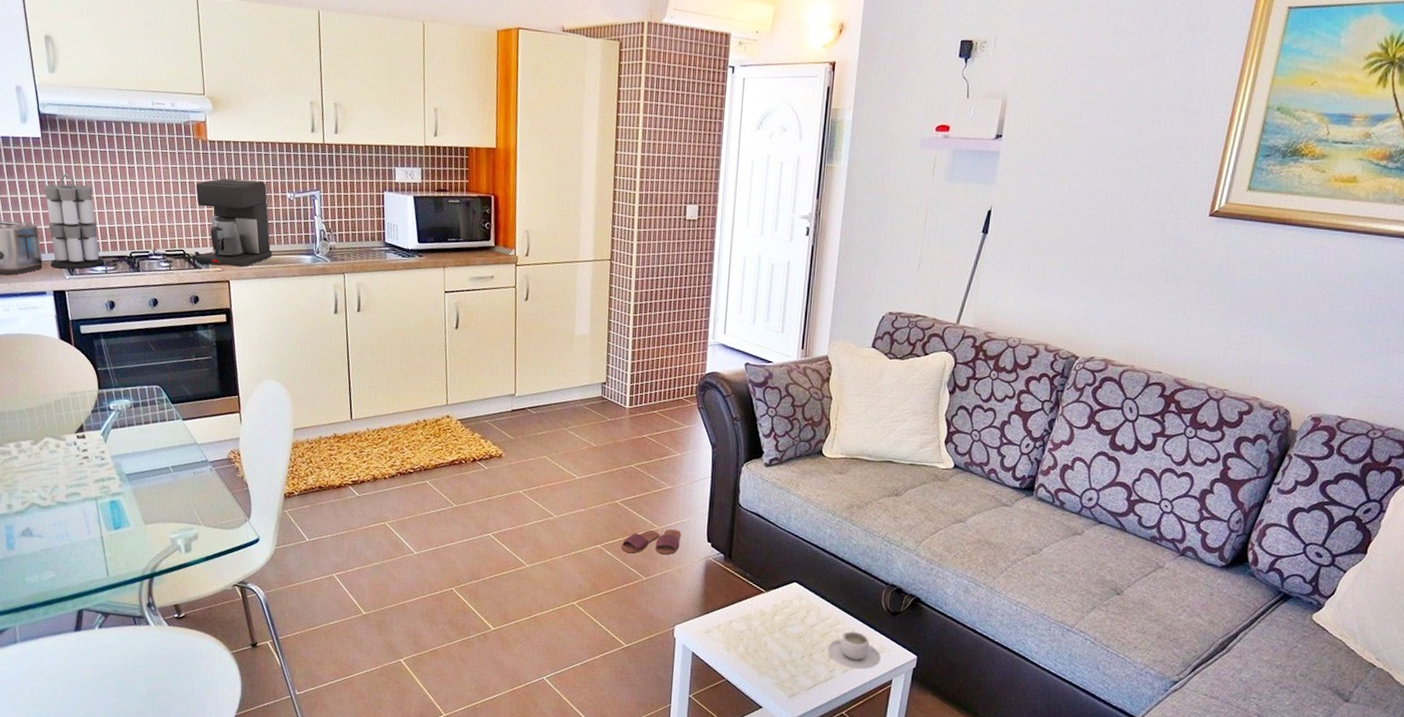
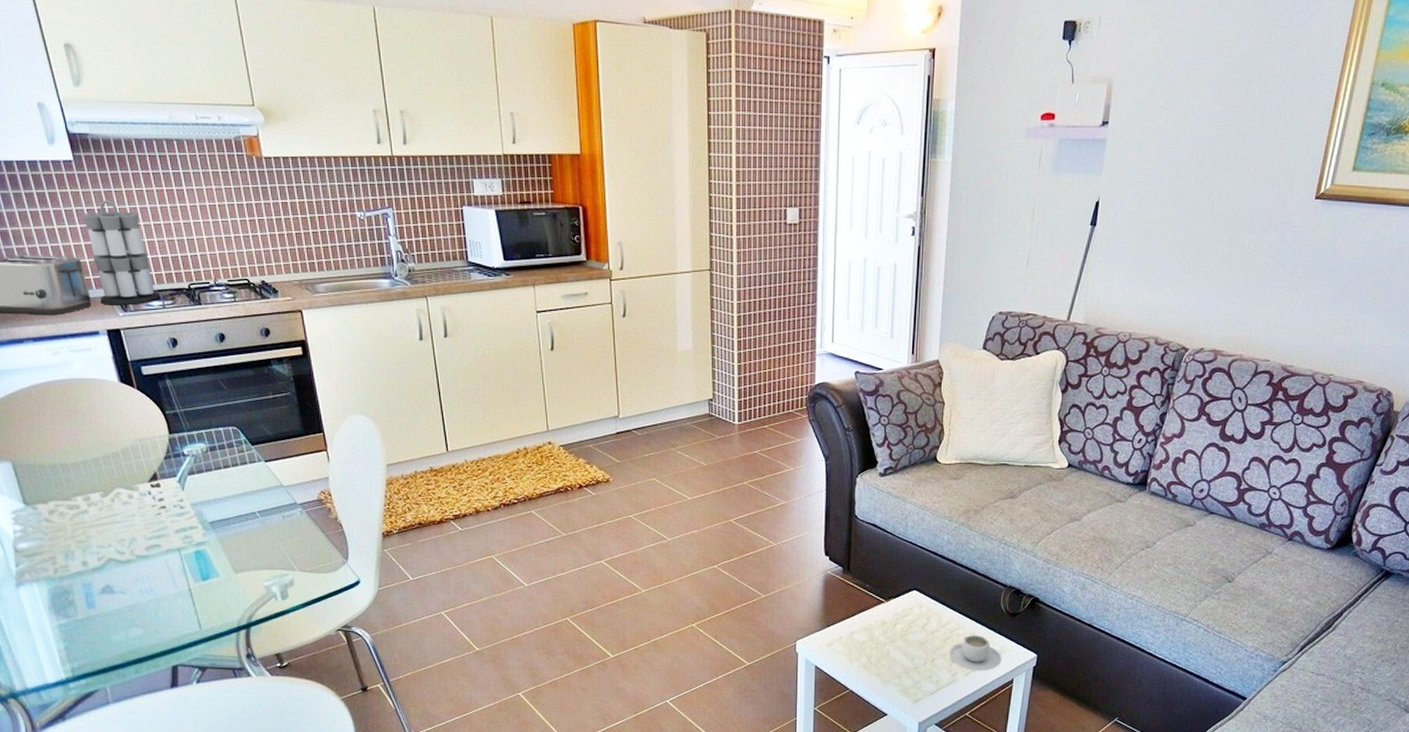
coffee maker: present [196,179,273,267] -> none [254,199,346,295]
slippers: present [622,529,681,555] -> none [739,545,798,572]

